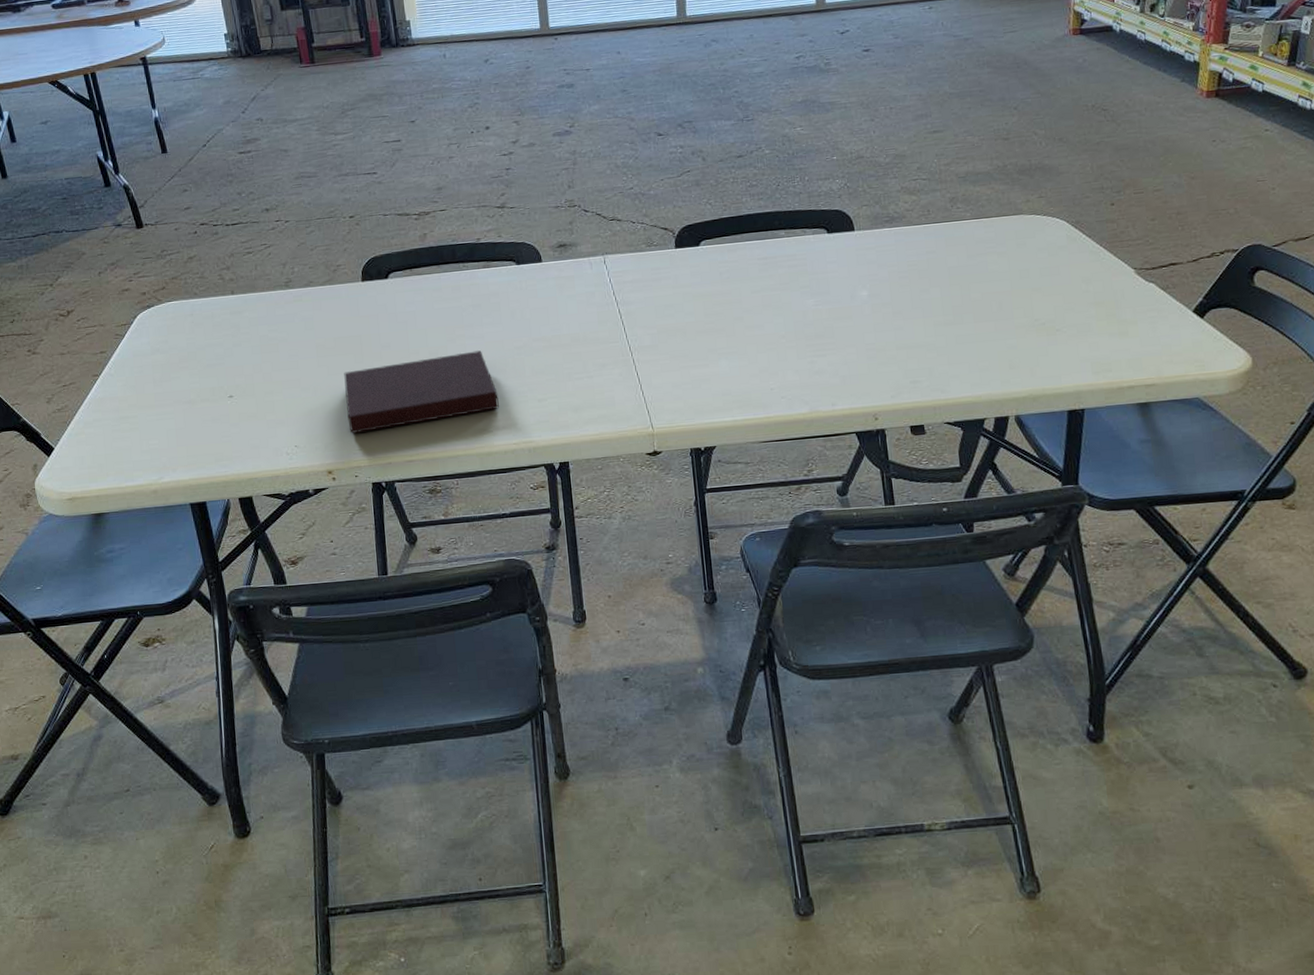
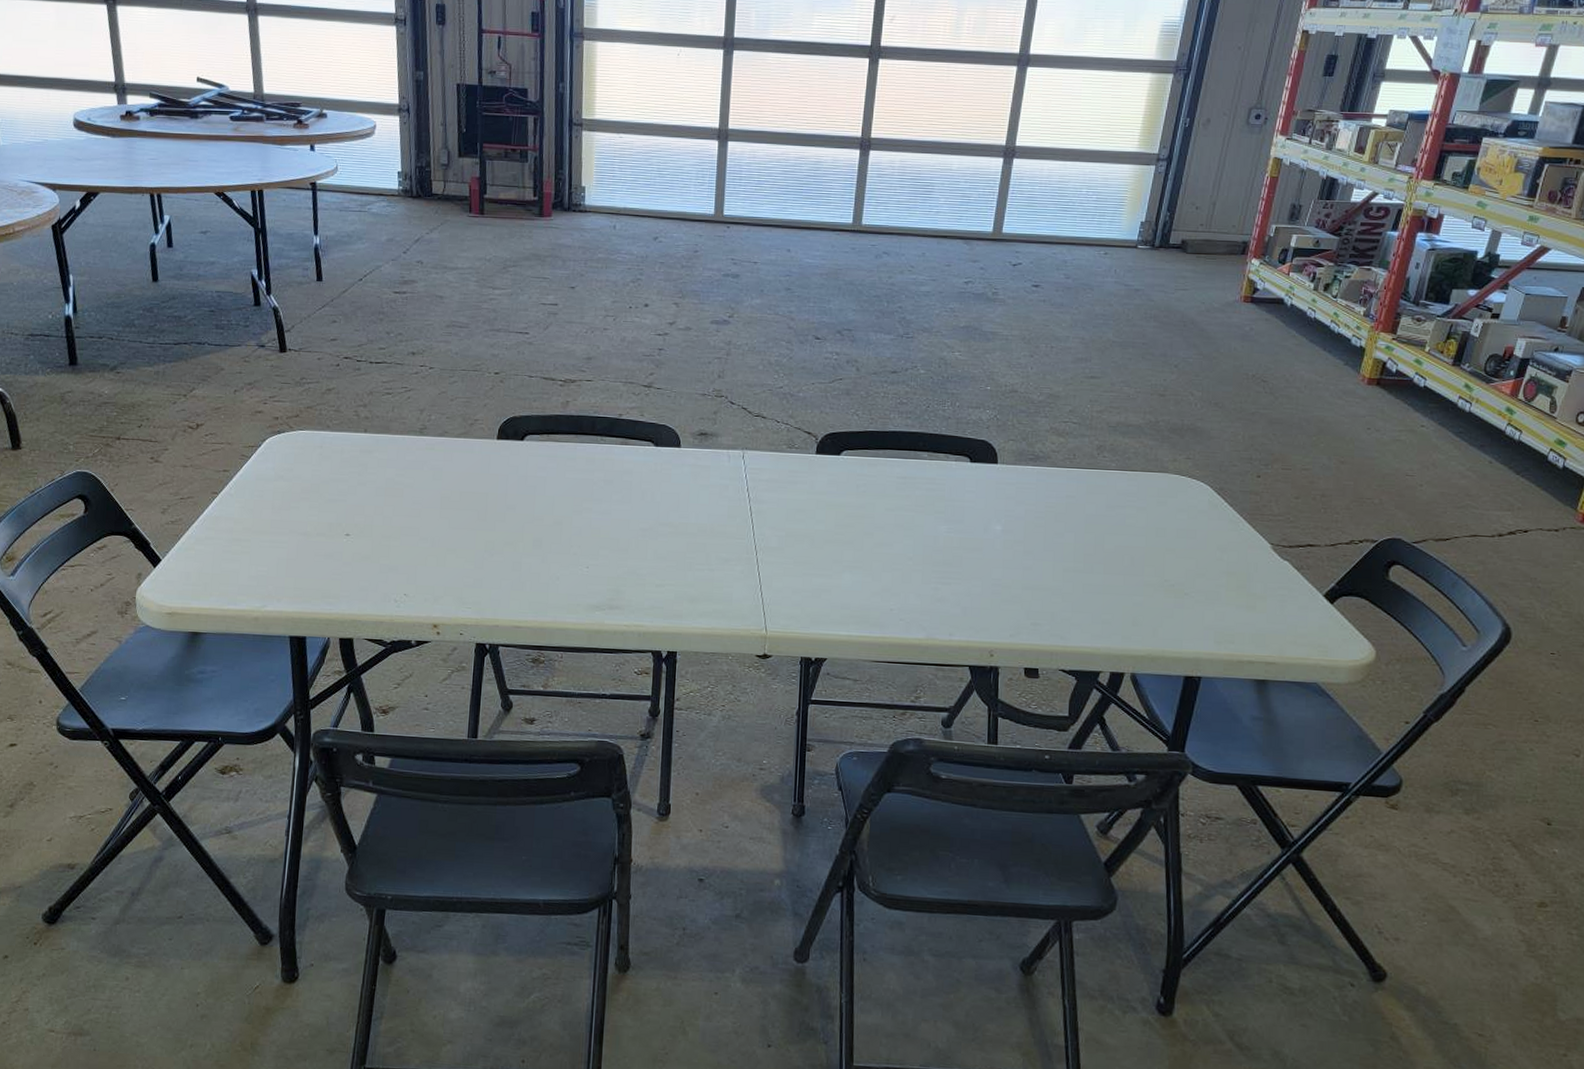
notebook: present [344,350,499,433] -> none [461,525,616,591]

